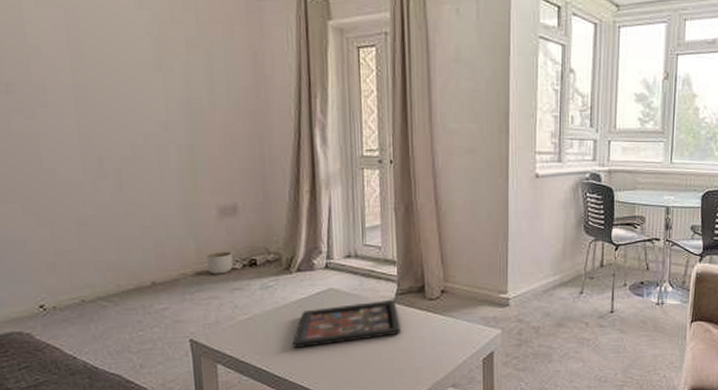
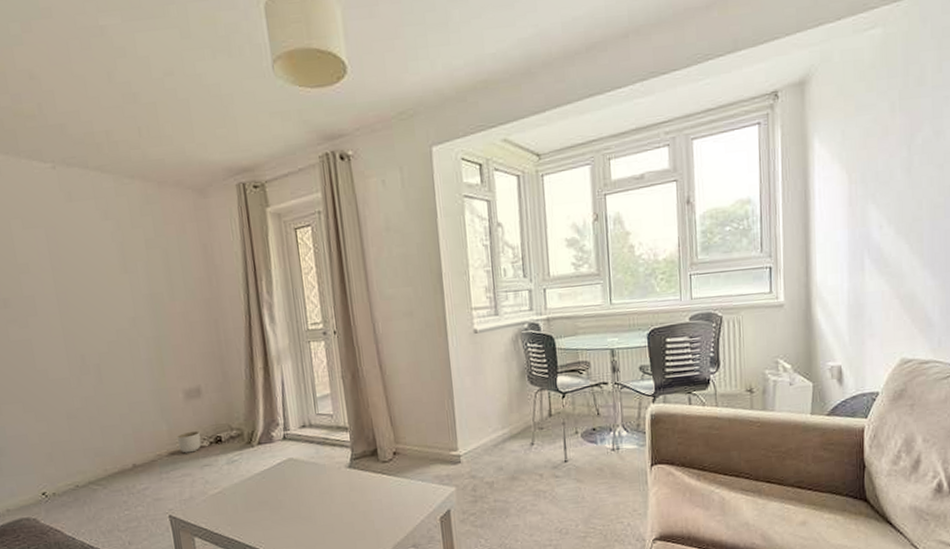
decorative tray: present [292,300,400,349] -> none [259,465,358,519]

